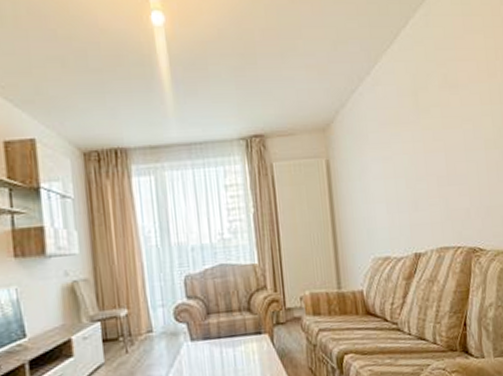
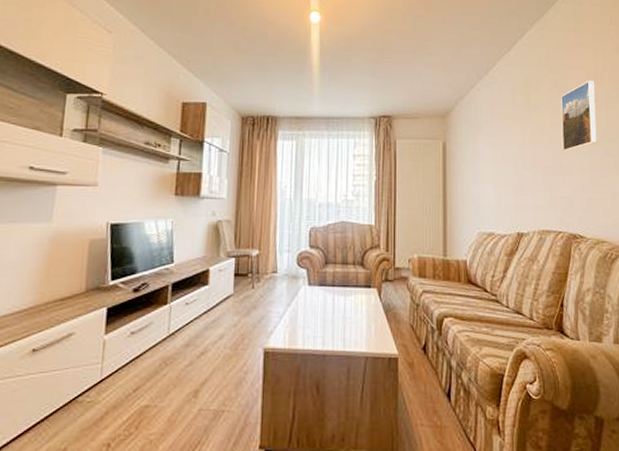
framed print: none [452,72,493,157] -> present [561,80,597,151]

